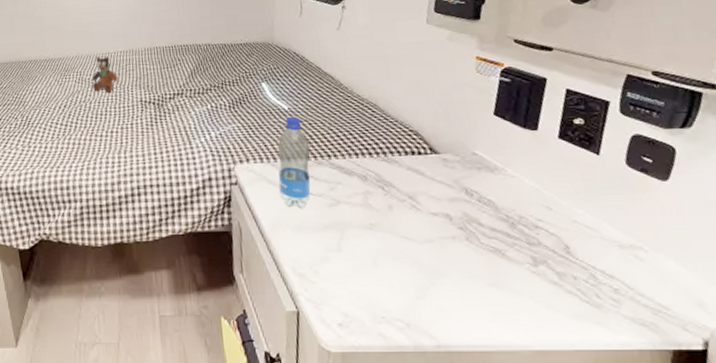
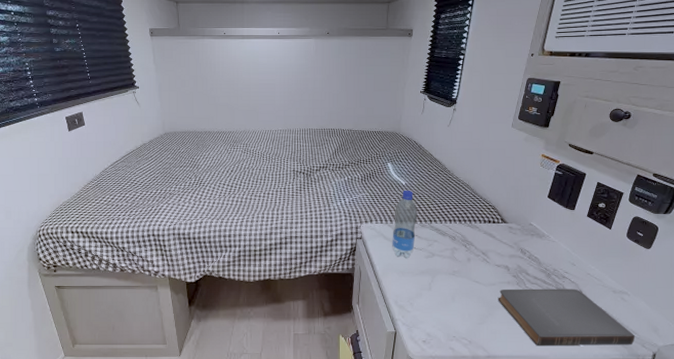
stuffed animal: present [92,56,118,93] -> none [256,132,276,162]
book: none [442,243,669,330] -> present [499,289,636,346]

